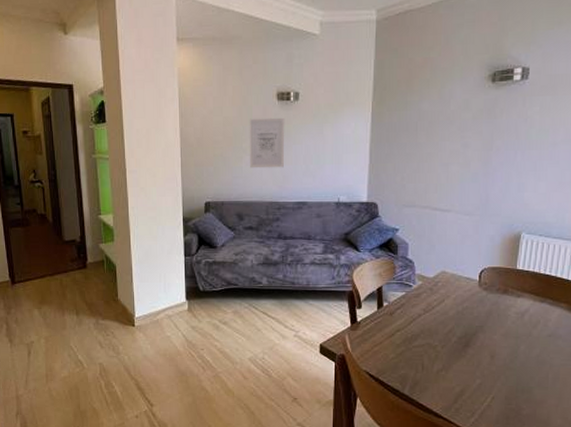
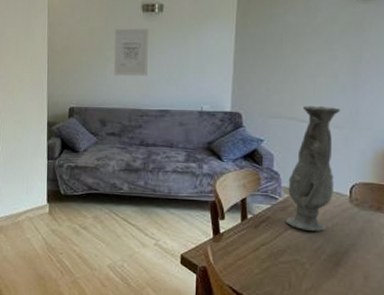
vase: none [418,194,472,315] -> present [285,105,341,231]

